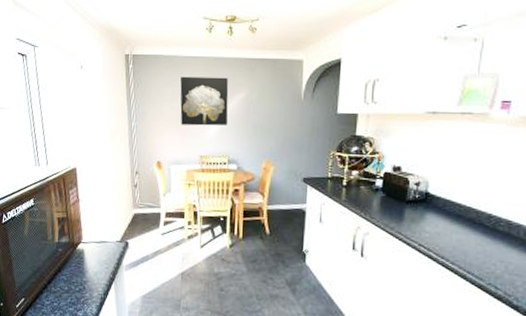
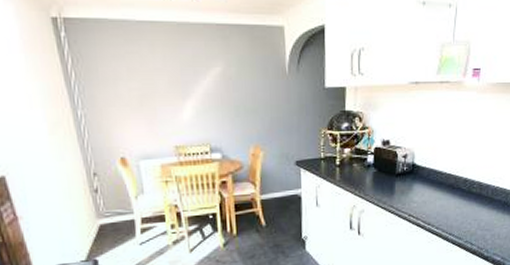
wall art: present [180,76,229,126] -> none [136,47,205,110]

